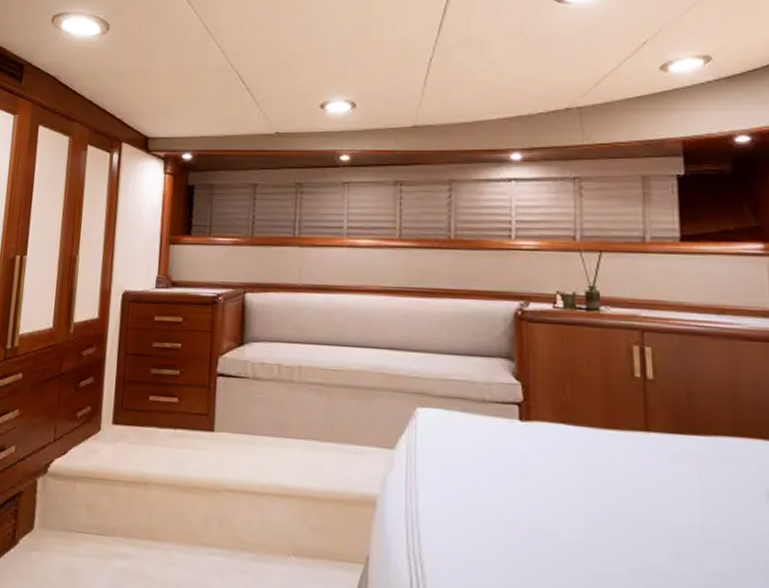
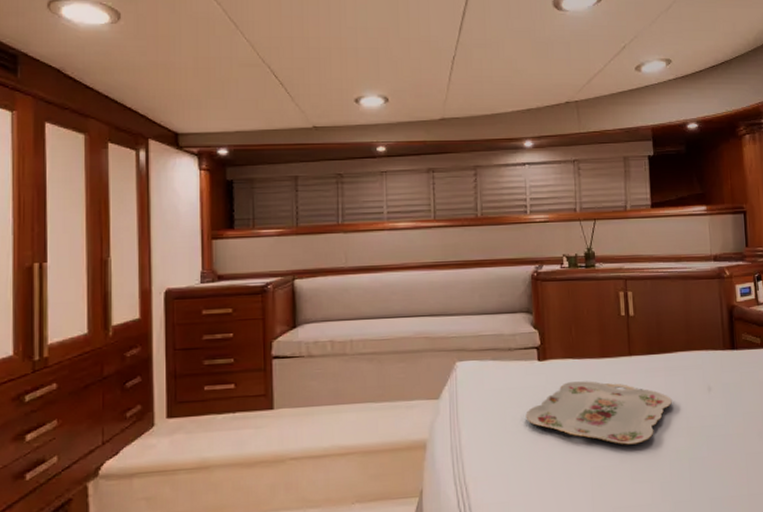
serving tray: none [501,453,709,554] -> present [525,381,672,445]

